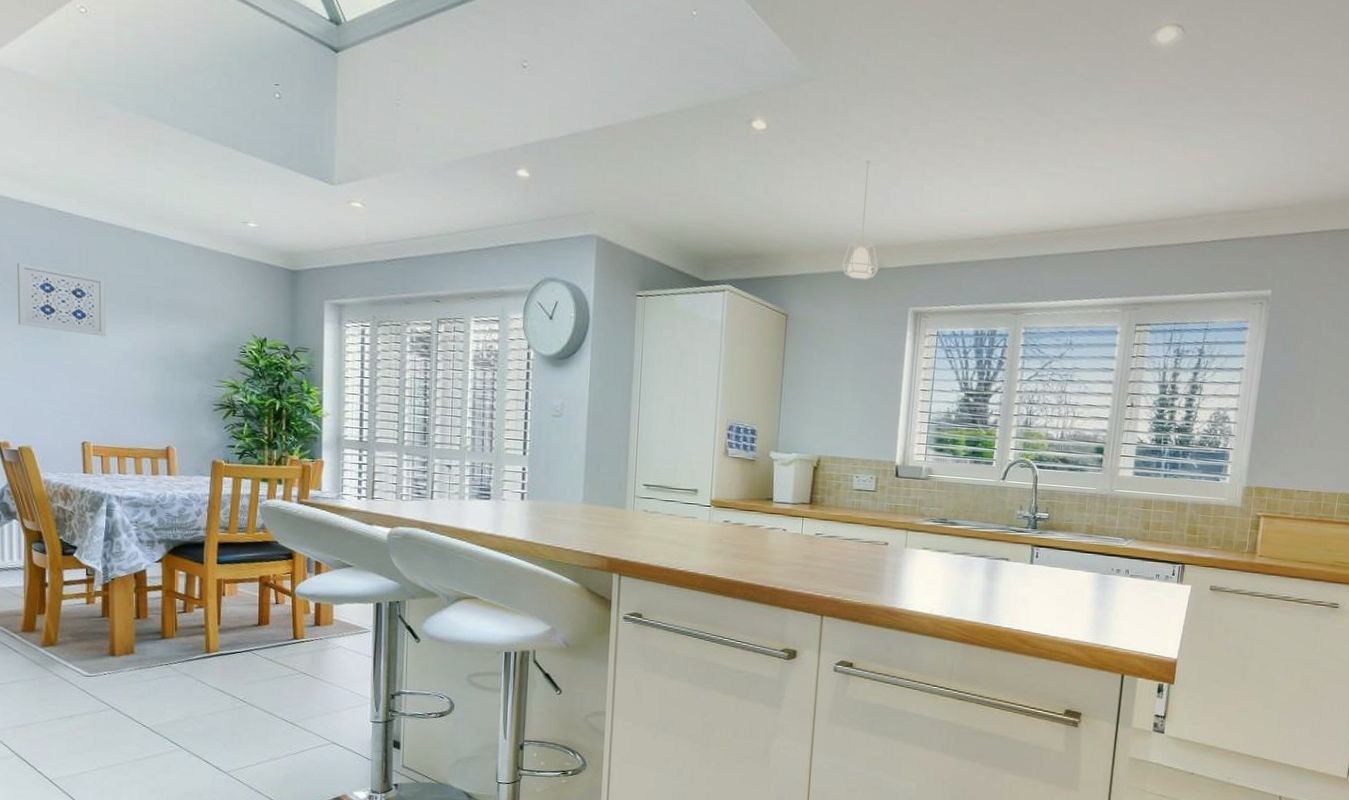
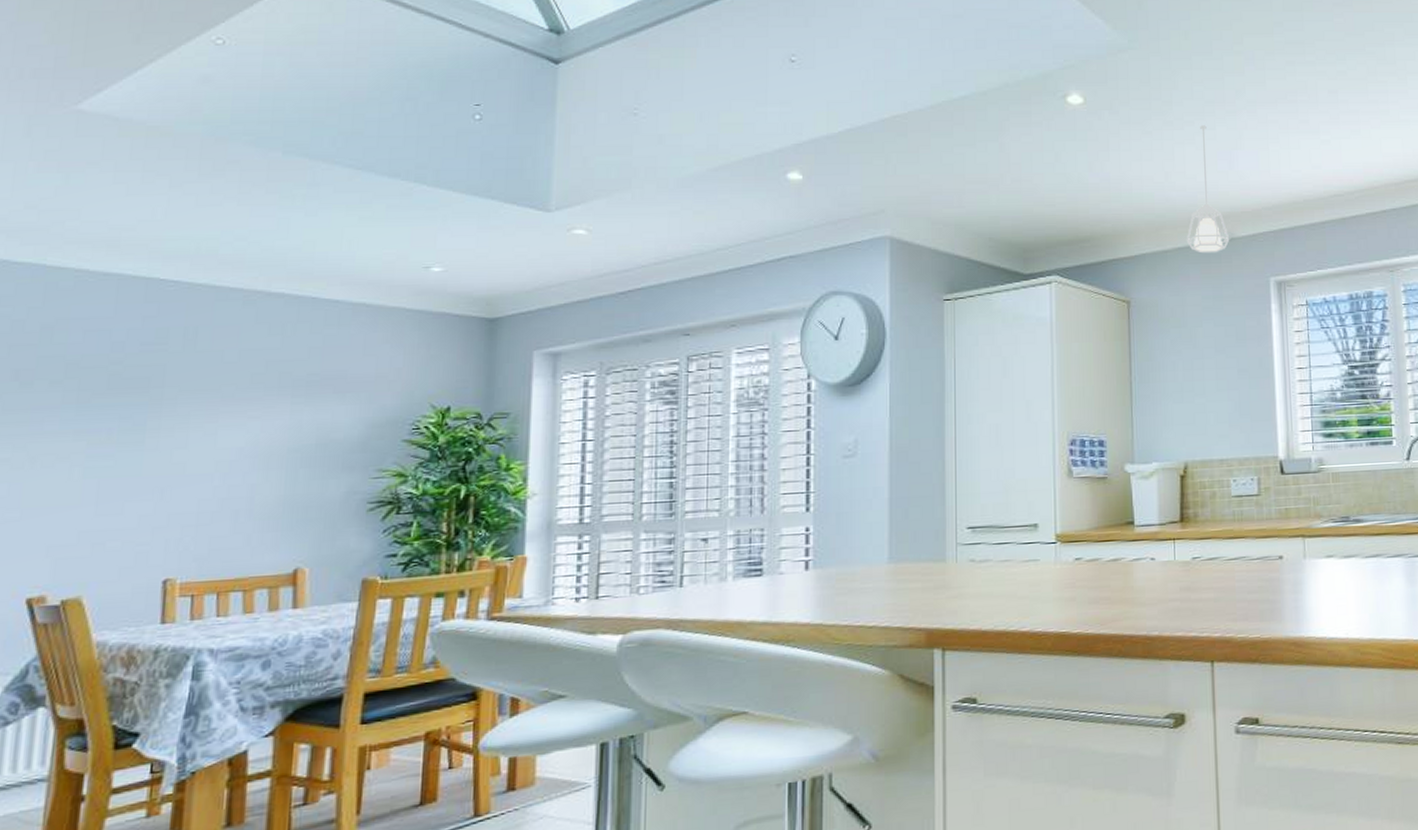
wall art: present [17,263,106,337] -> none [82,350,220,433]

